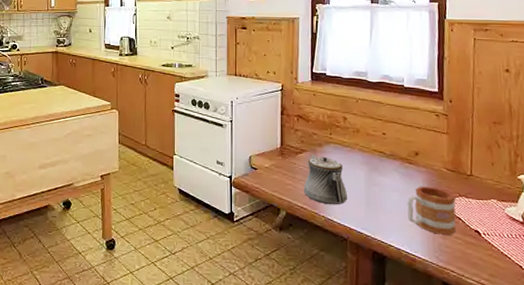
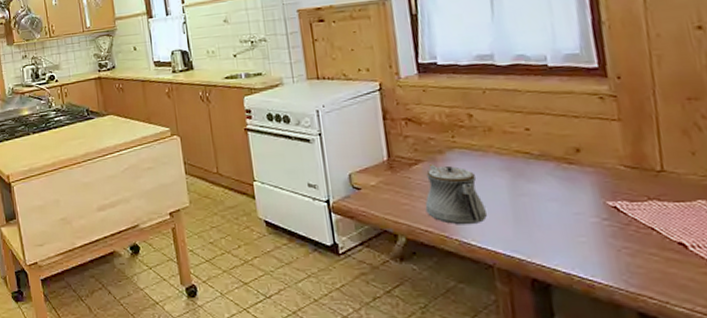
mug: present [407,186,456,235] -> none [572,190,649,251]

